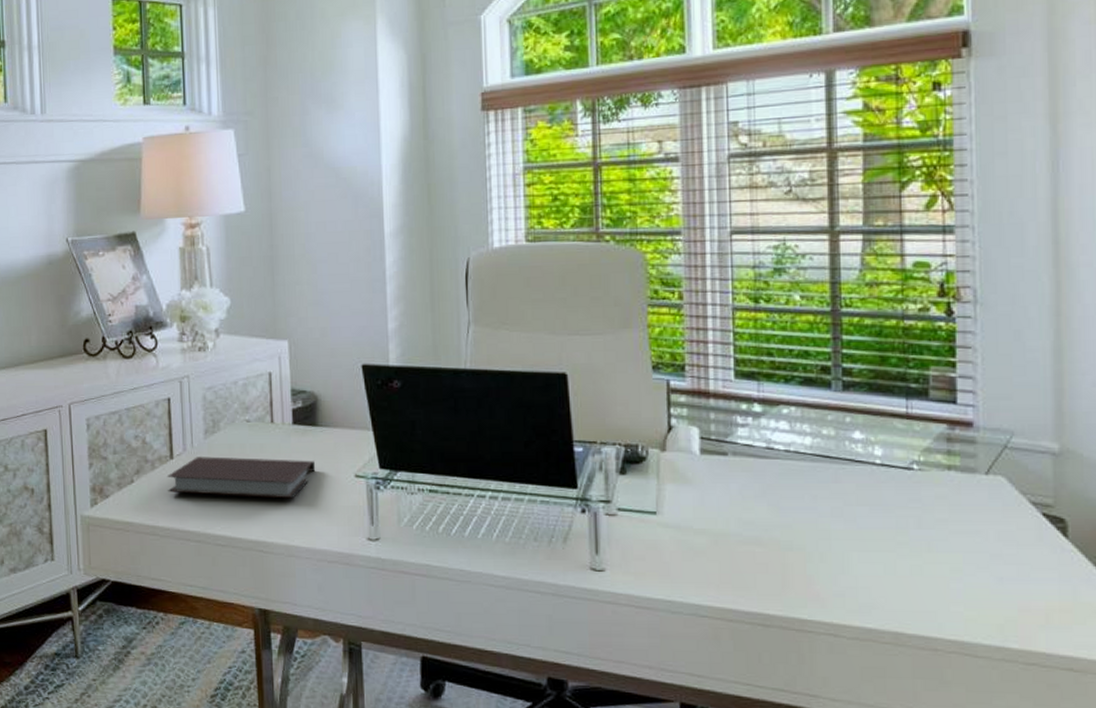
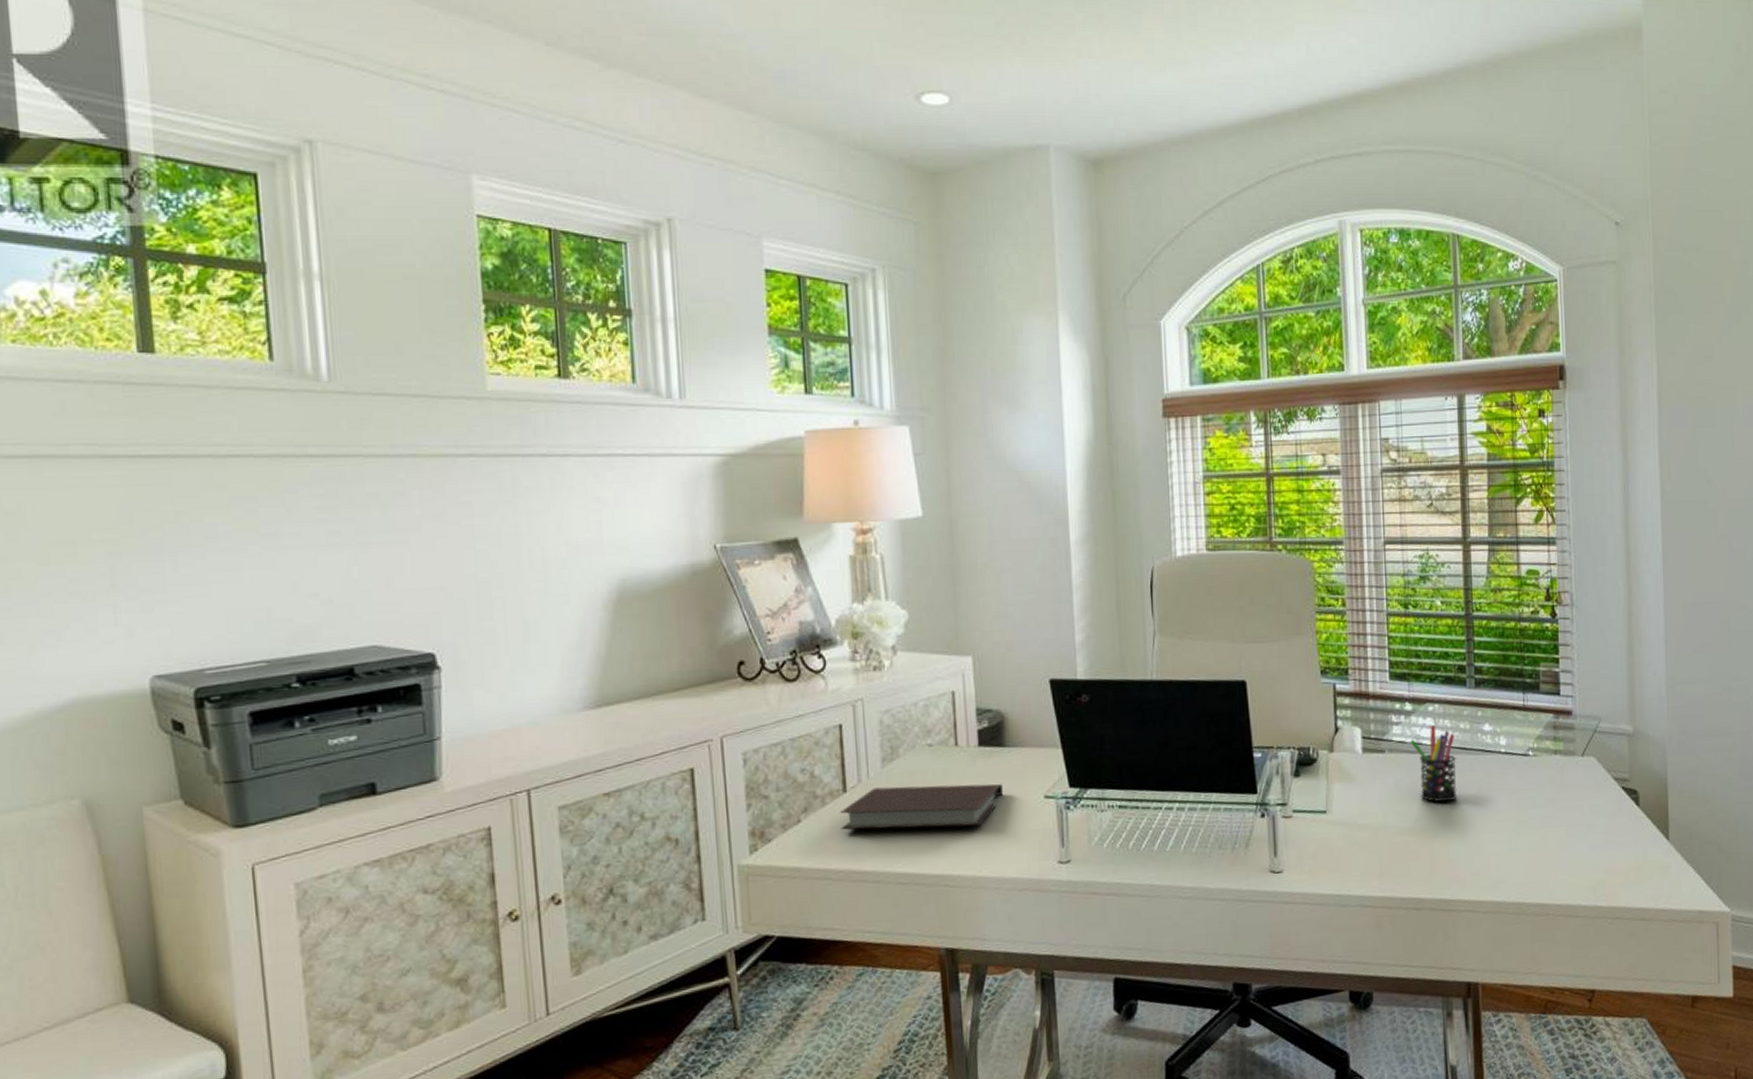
pen holder: none [759,430,818,513] -> present [1410,725,1457,802]

